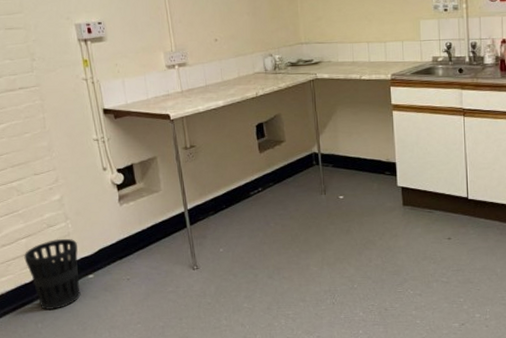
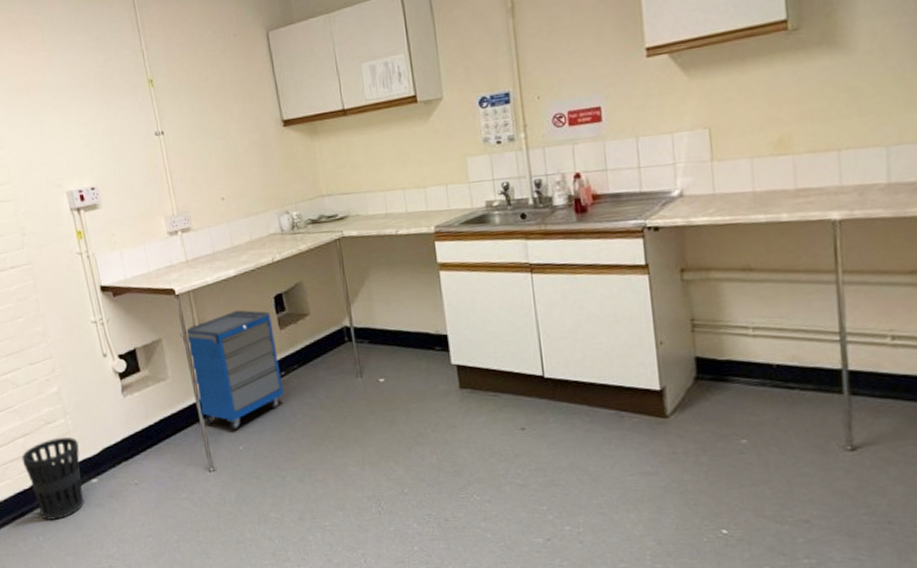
cabinet: none [173,135,261,236] -> present [180,310,285,431]

